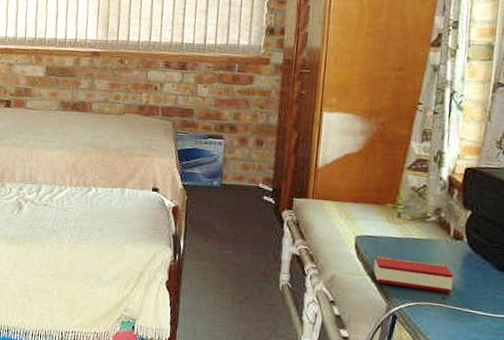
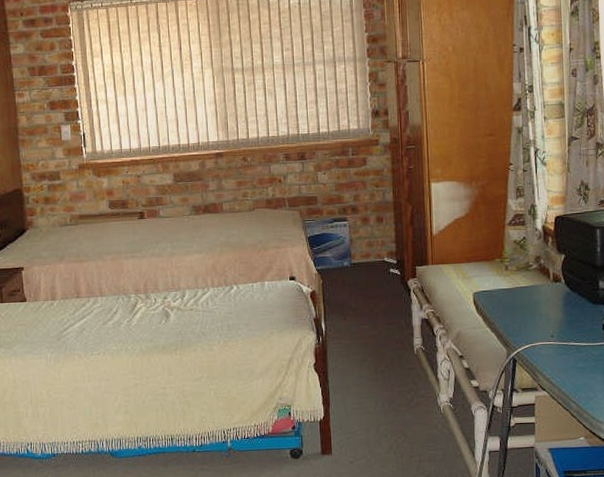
book: present [373,256,454,293] -> none [491,306,559,332]

